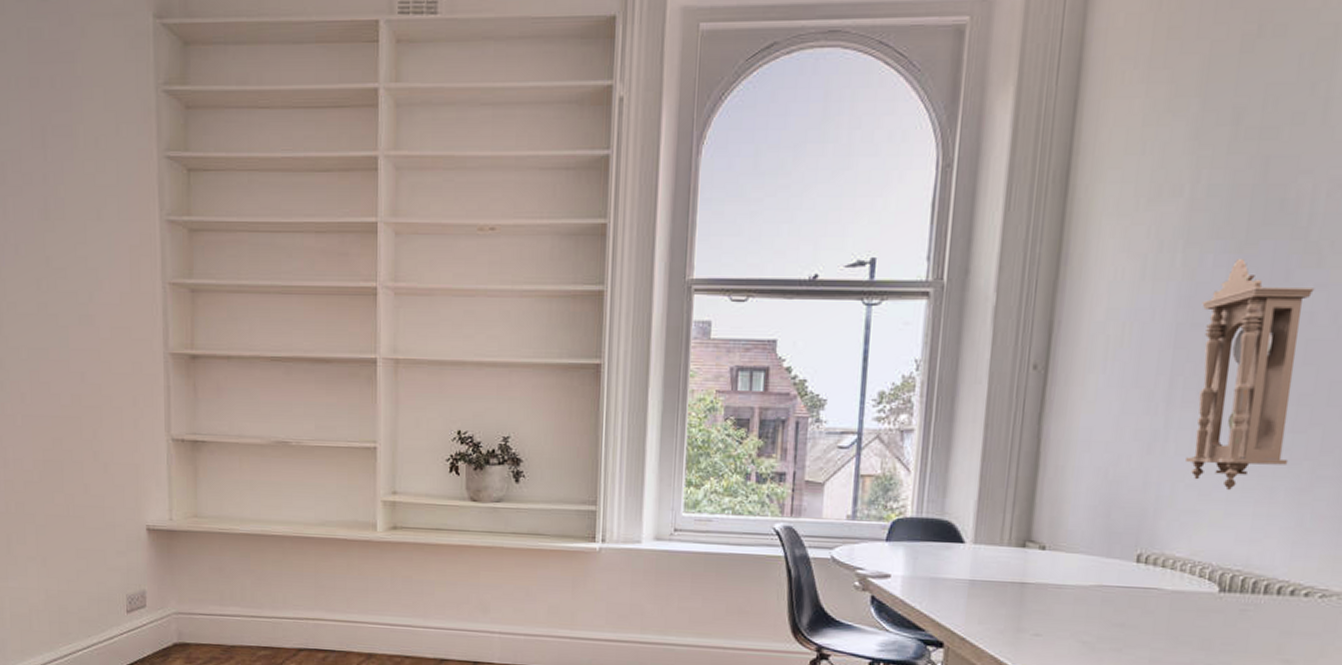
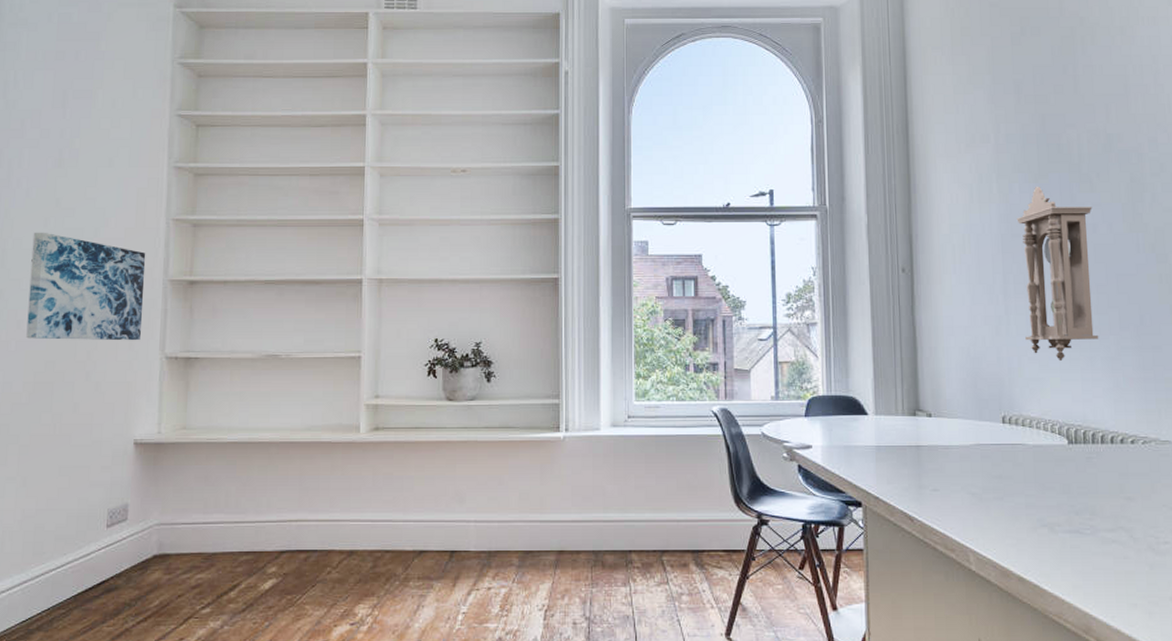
wall art: none [27,295,146,420] -> present [26,232,146,341]

